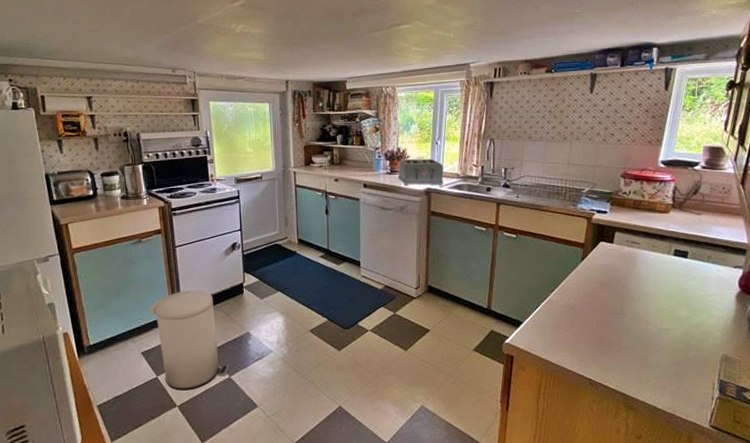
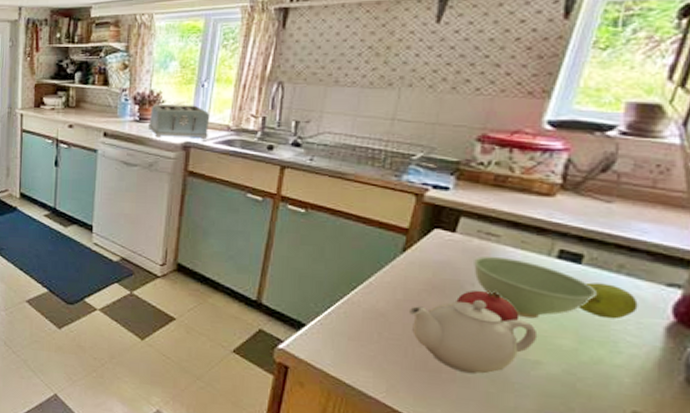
teapot: none [588,289,667,344] -> present [408,299,538,374]
fruit: none [617,282,654,304] -> present [456,289,518,322]
bowl: none [626,258,698,299] -> present [474,256,598,319]
fruit: none [688,270,720,294] -> present [578,282,638,319]

